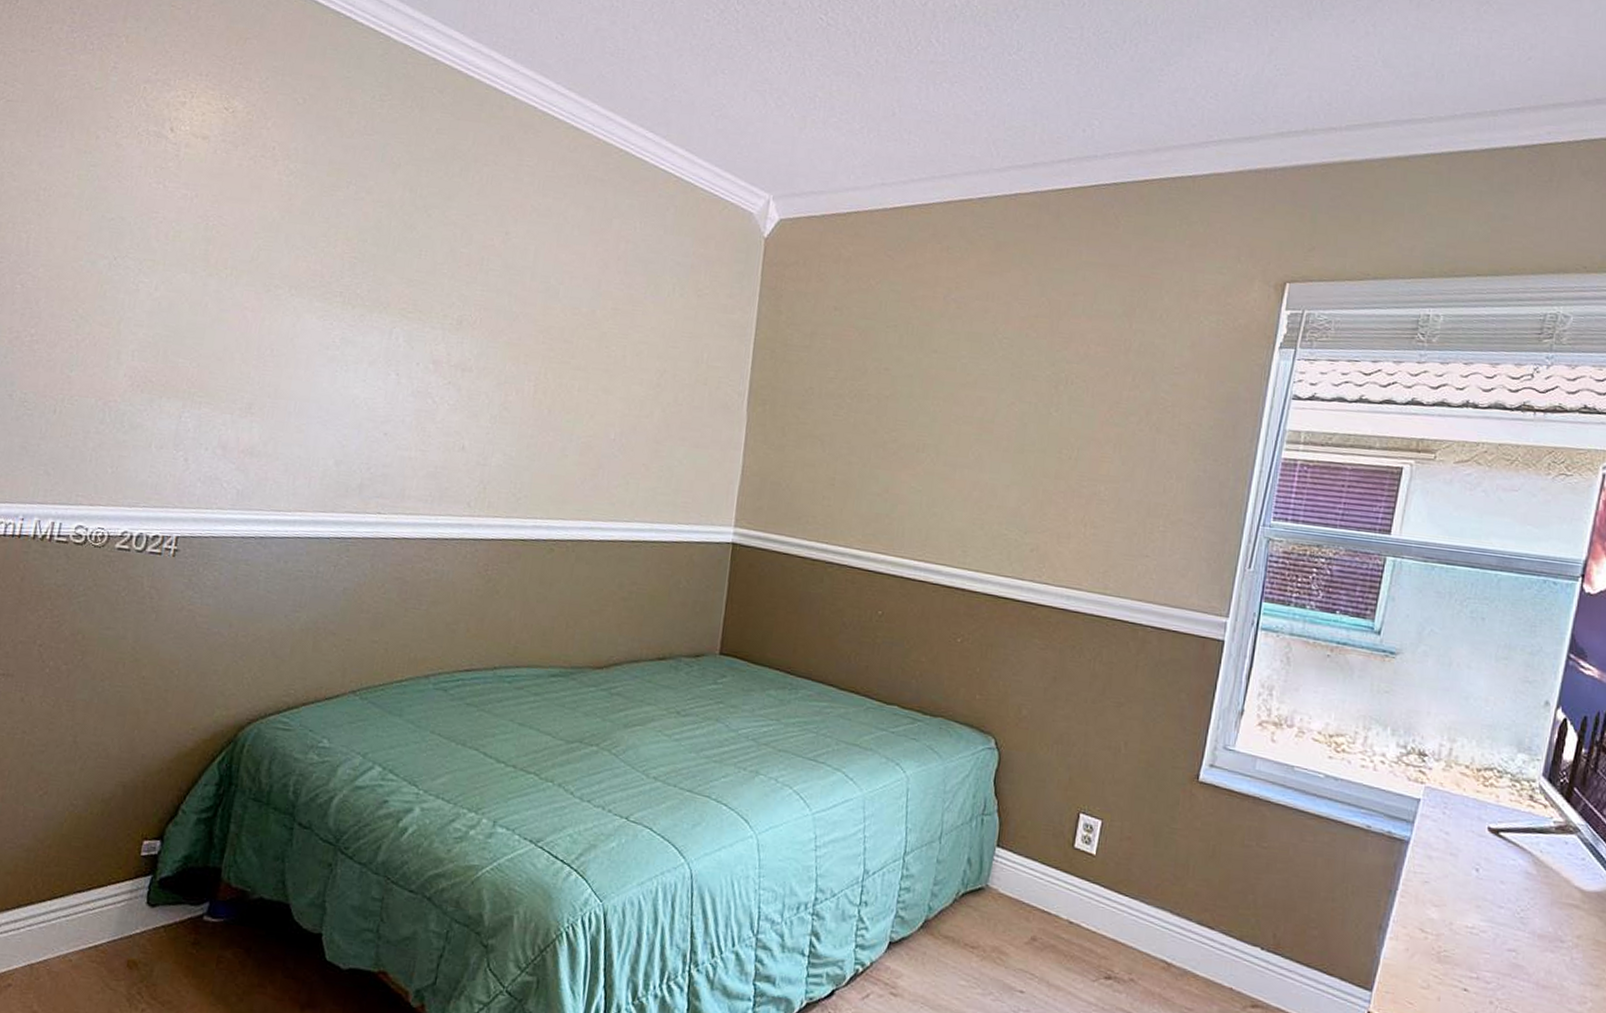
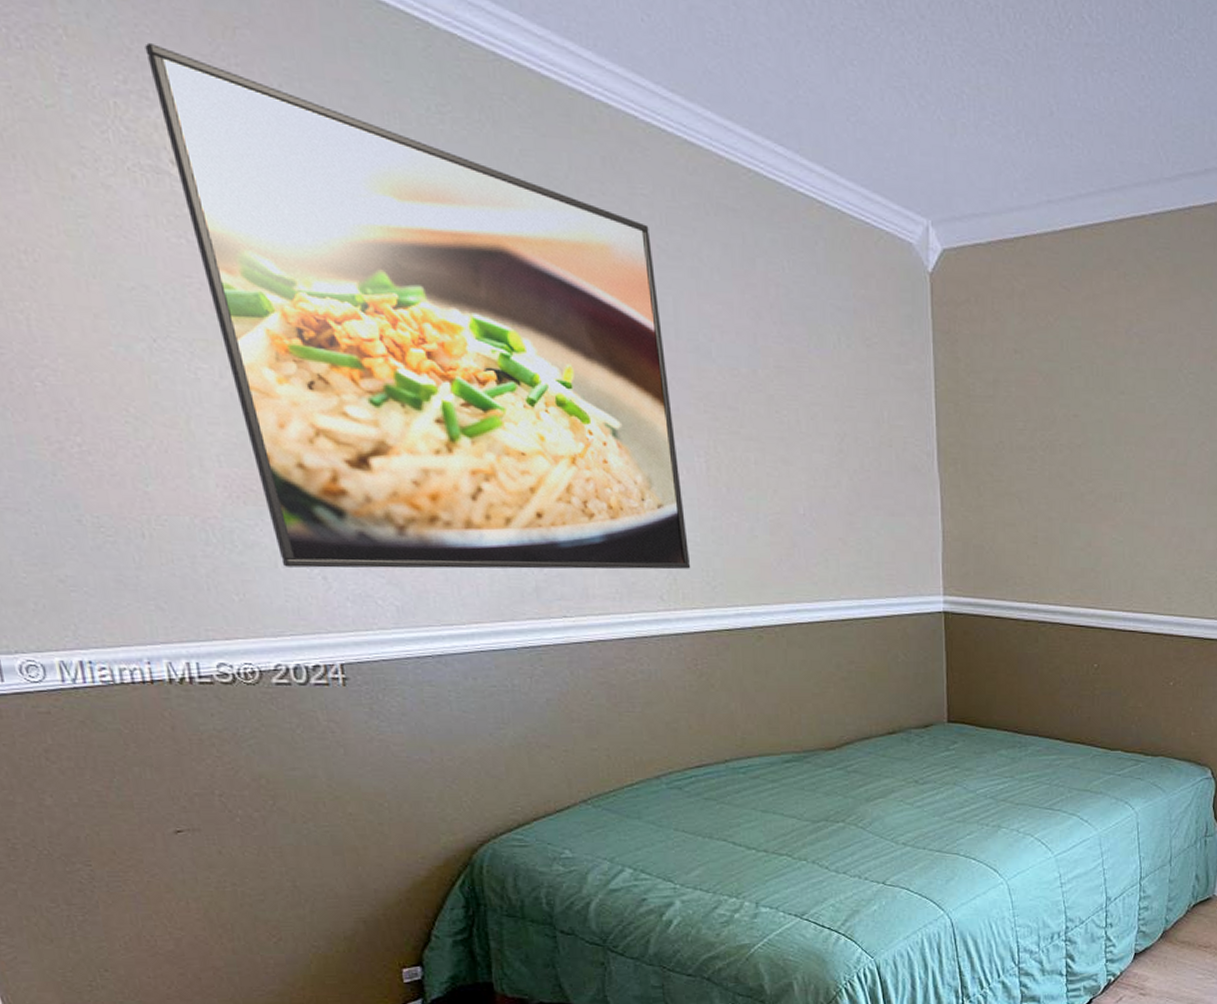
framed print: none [155,48,528,480] -> present [144,43,691,570]

